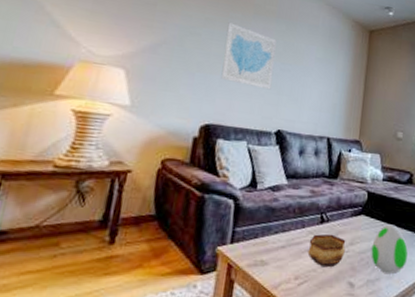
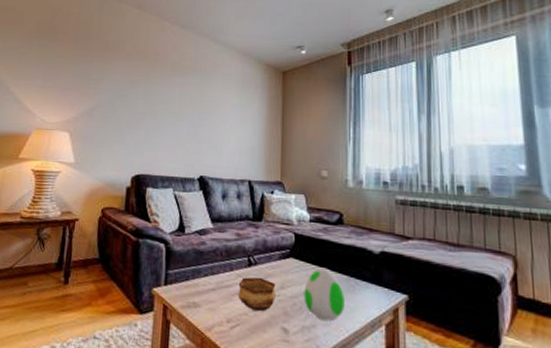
wall art: present [221,22,277,90] -> none [146,81,194,139]

